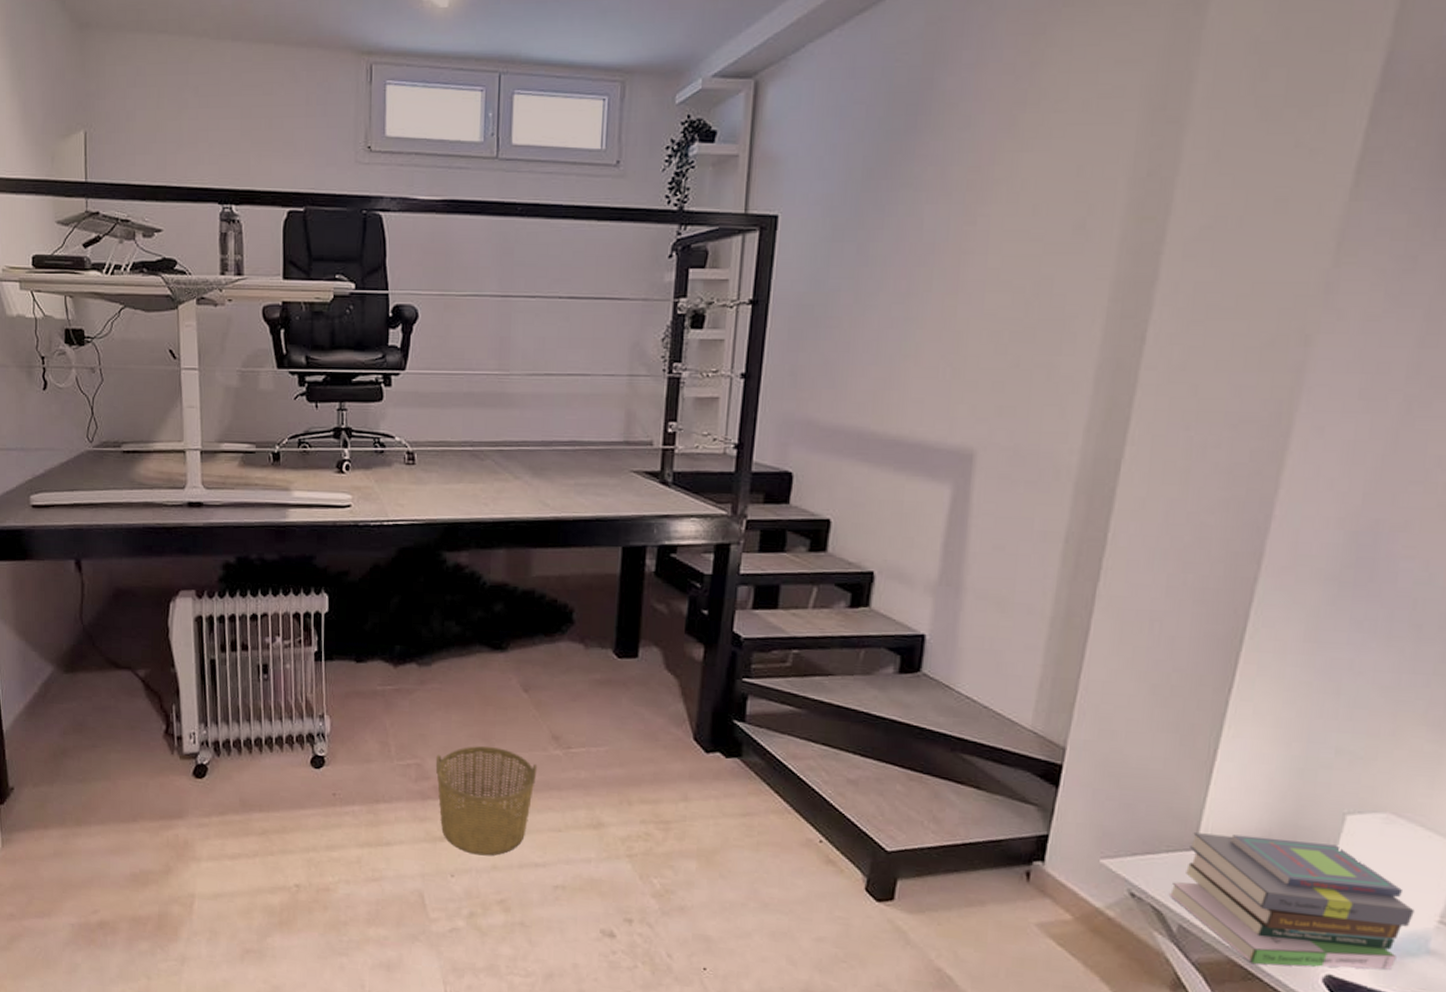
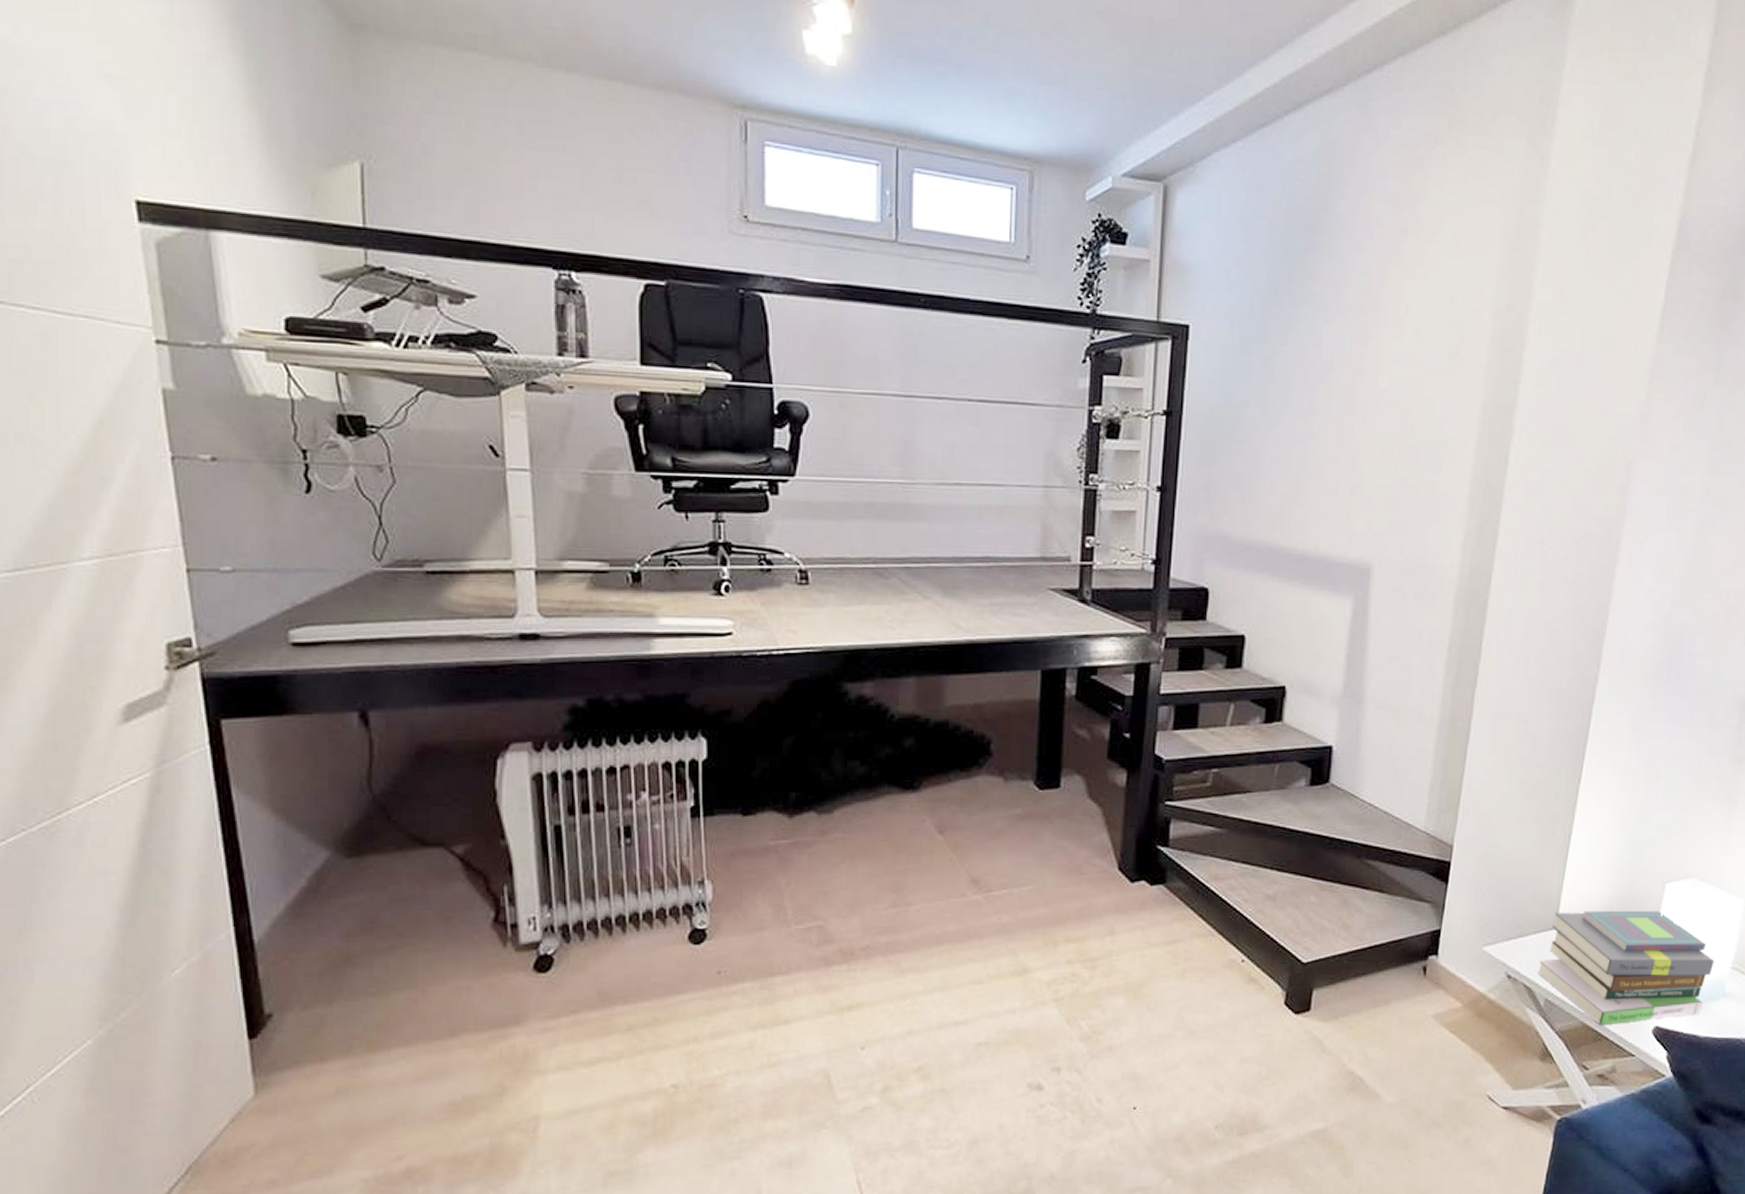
basket: present [435,745,538,856] -> none [840,897,956,1021]

